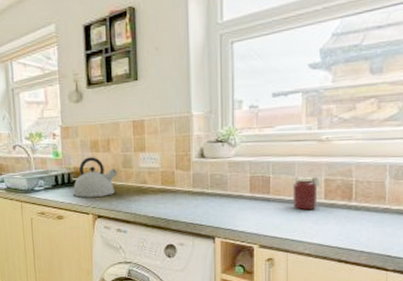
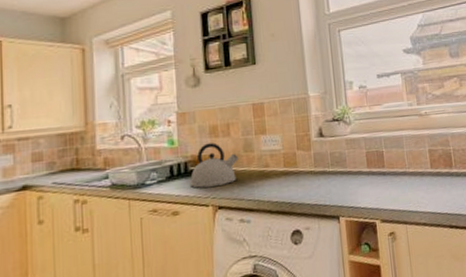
jar: present [292,176,321,210] -> none [403,148,426,181]

